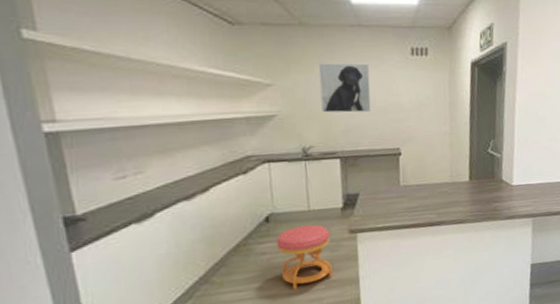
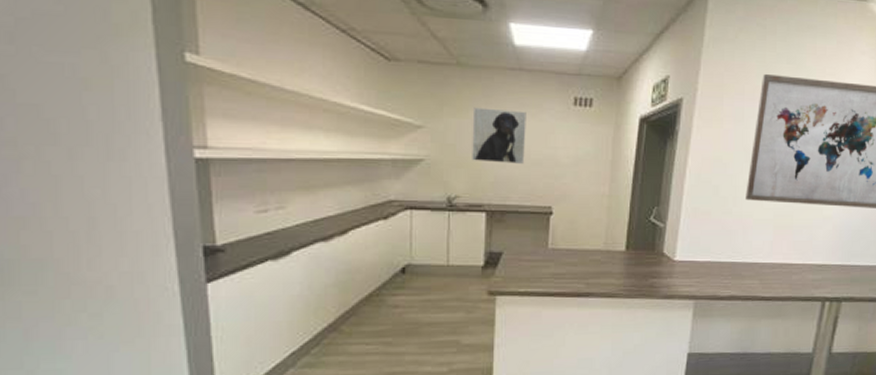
stool: present [276,224,333,290] -> none [410,281,467,350]

